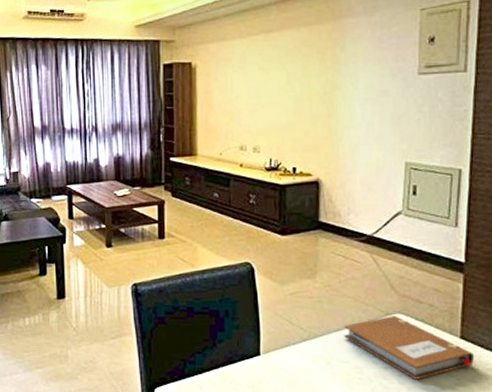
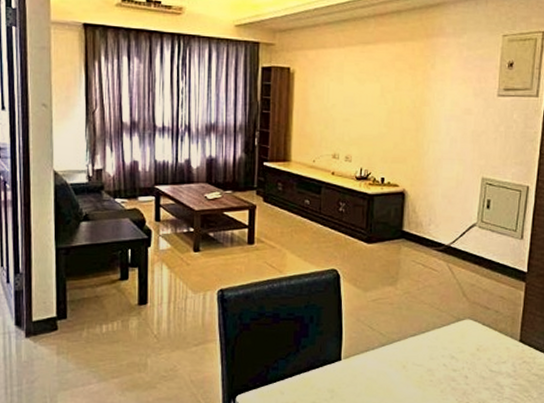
notebook: present [344,316,475,380] -> none [419,321,531,380]

